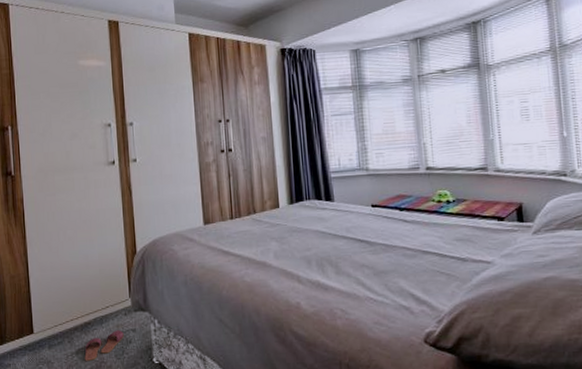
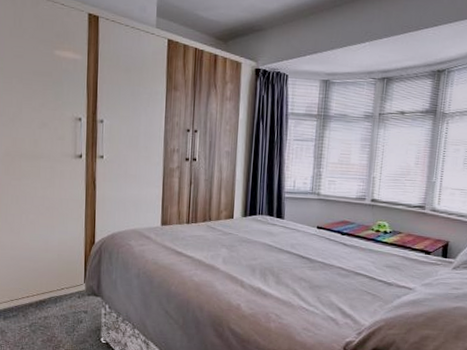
slippers: present [84,330,124,362] -> none [37,310,76,335]

